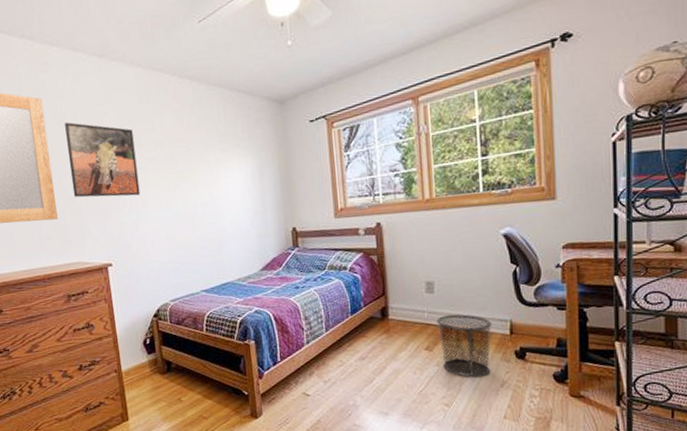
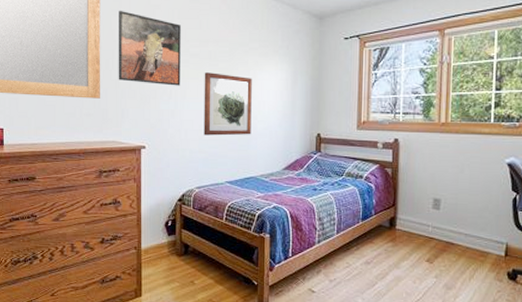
wall art: none [163,176,222,245] -> present [204,72,252,136]
waste bin: present [437,314,492,378] -> none [440,232,490,293]

